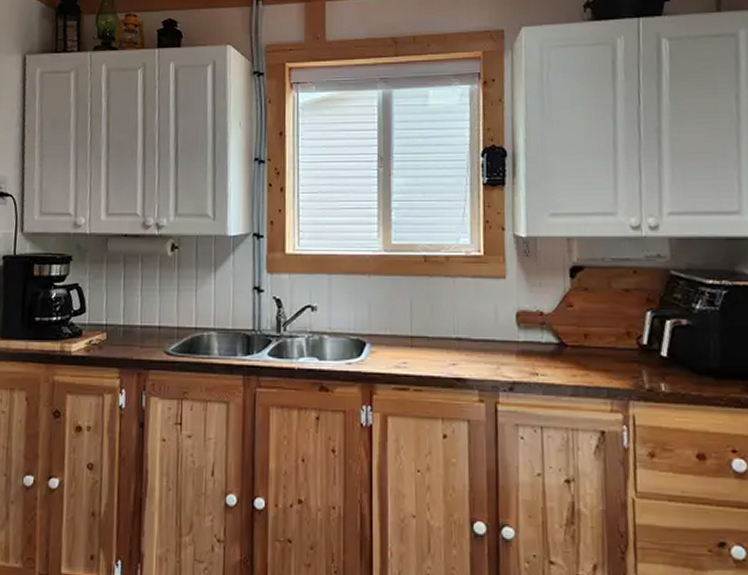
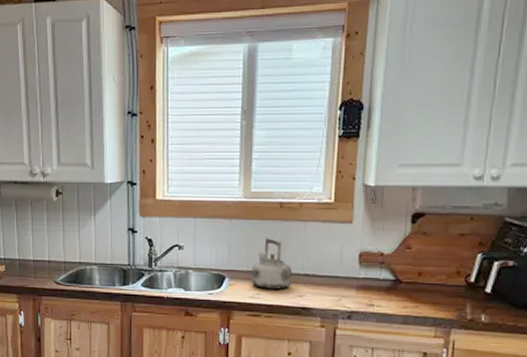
kettle: none [396,296,443,357] -> present [251,238,293,289]

